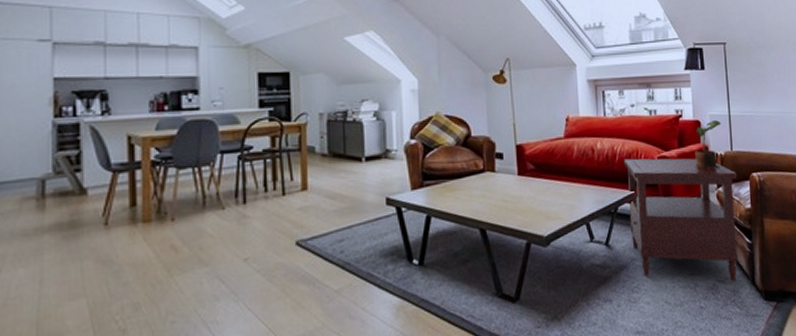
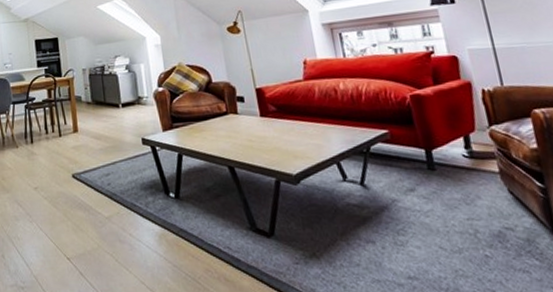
side table: present [623,158,738,282] -> none [370,95,530,230]
potted plant: present [694,120,721,169] -> none [453,54,490,106]

